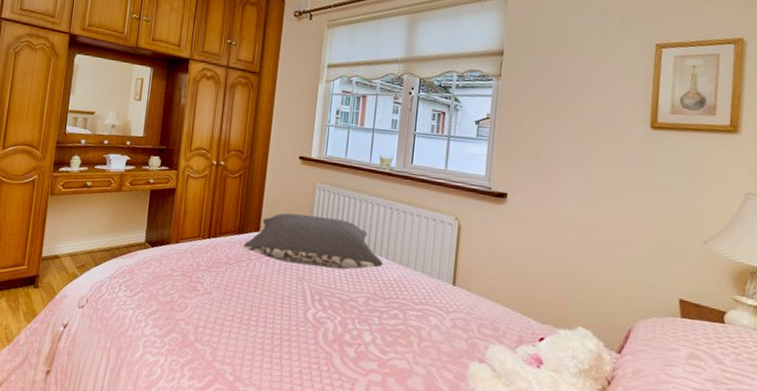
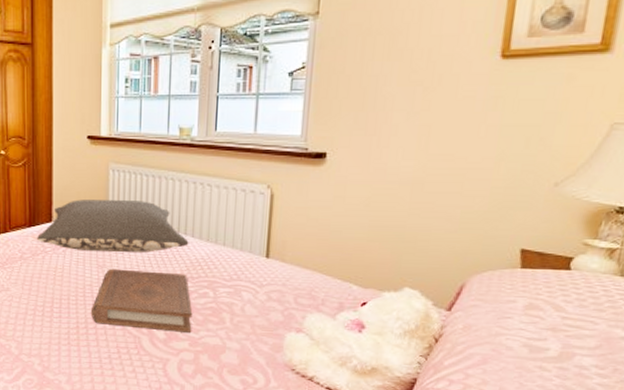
book: none [287,281,383,354] -> present [91,268,193,333]

